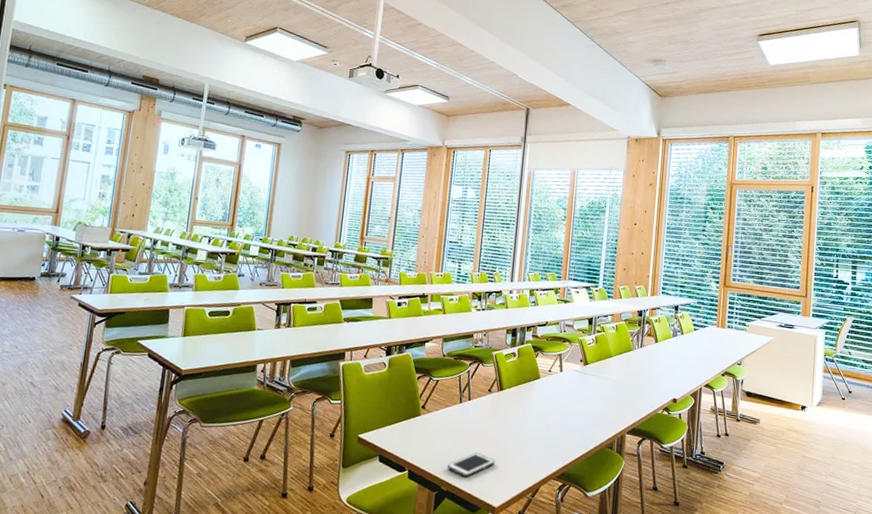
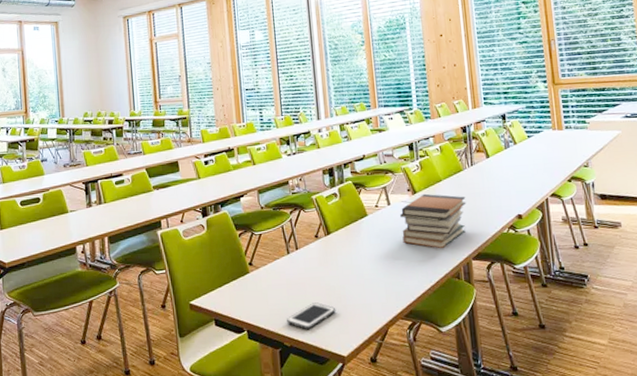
book stack: none [567,366,631,420] -> present [400,193,466,249]

